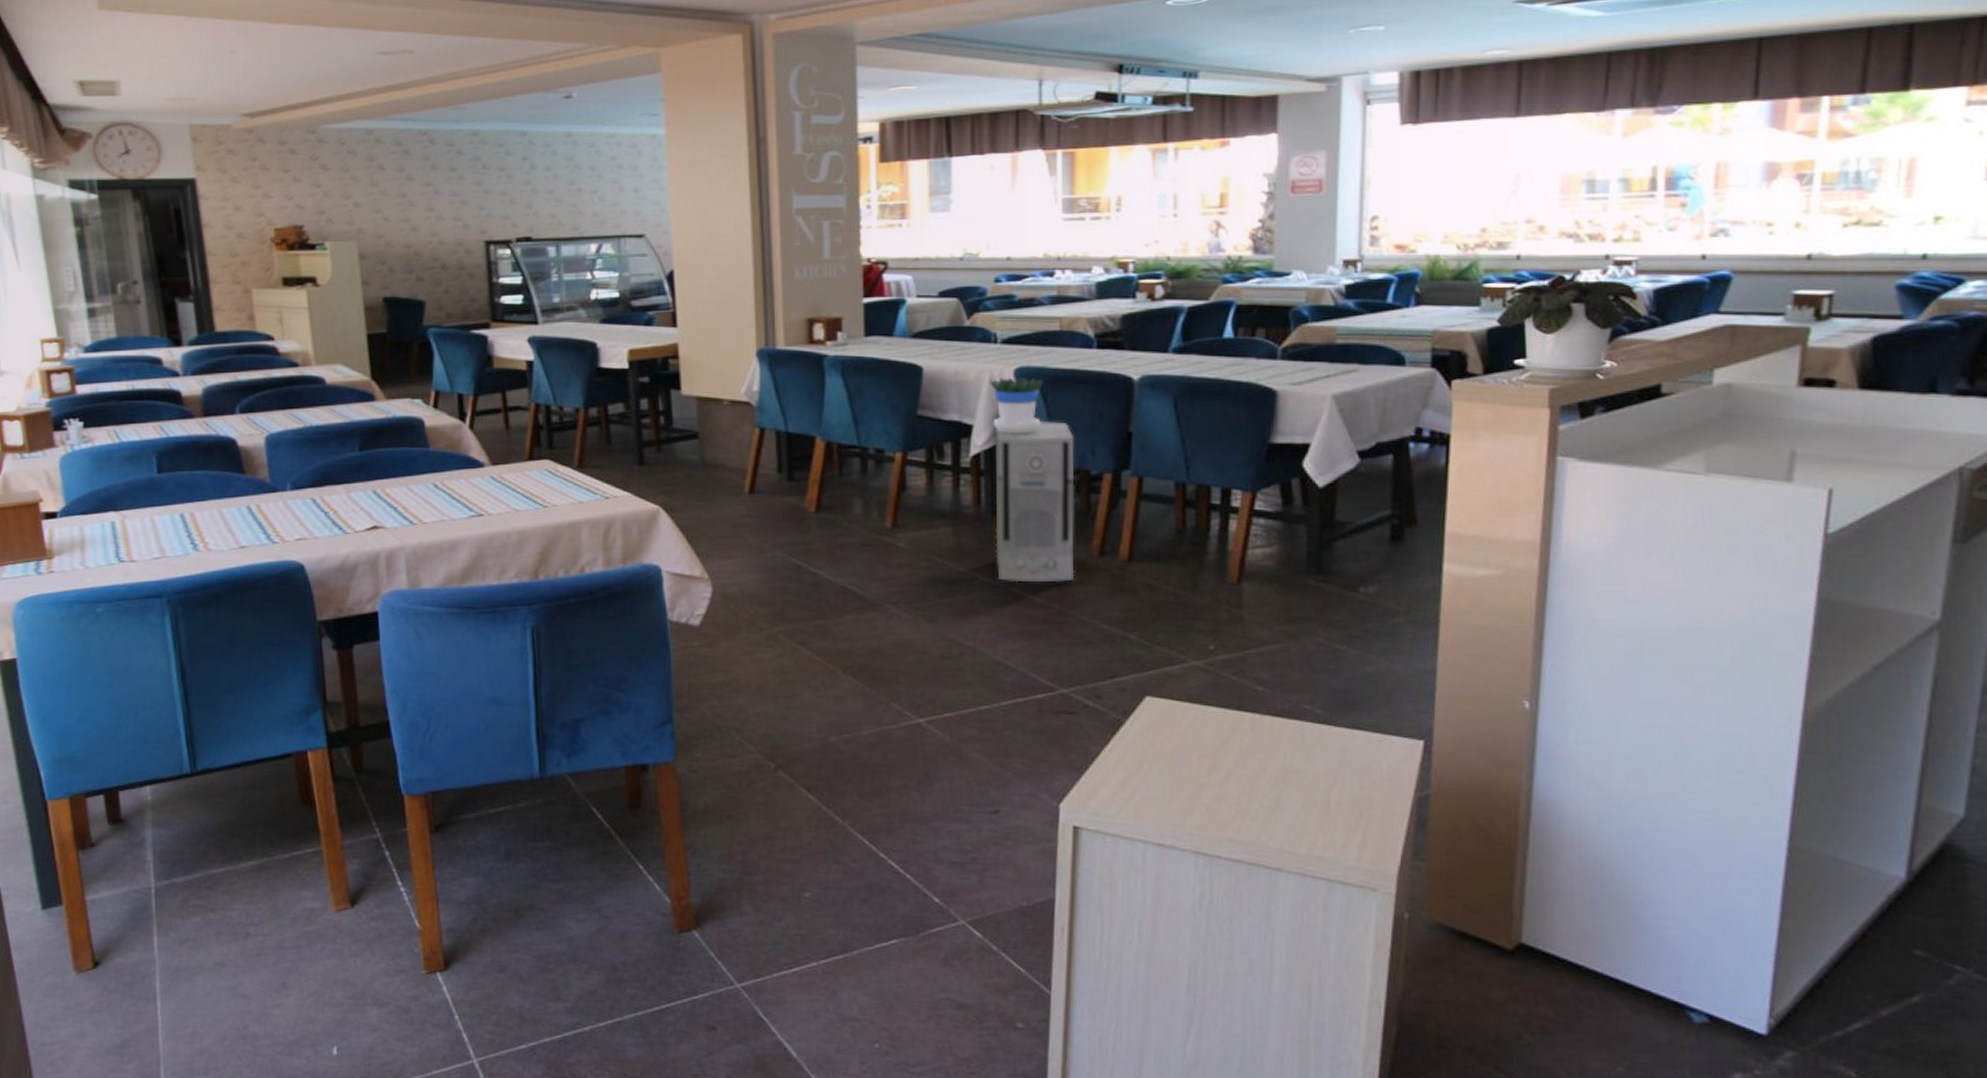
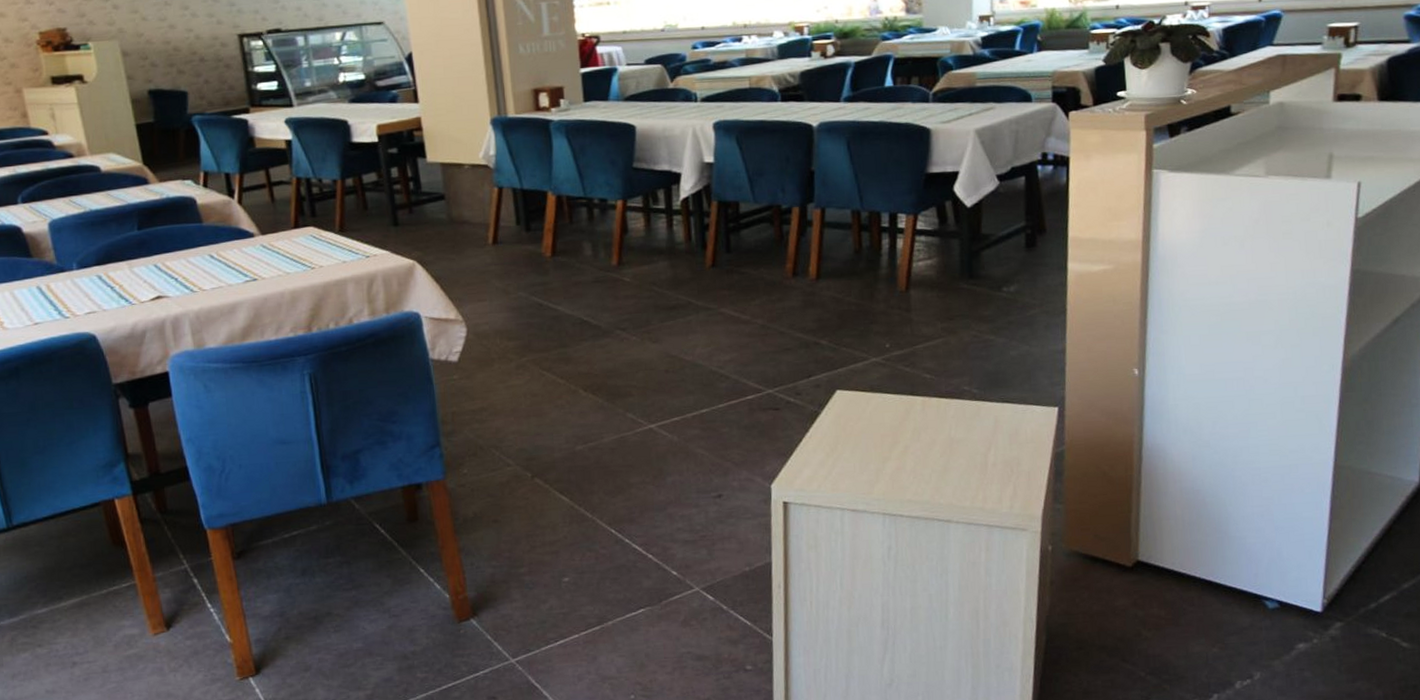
flowerpot: present [990,377,1044,434] -> none [693,129,739,179]
air purifier: present [994,420,1075,583] -> none [700,165,774,304]

